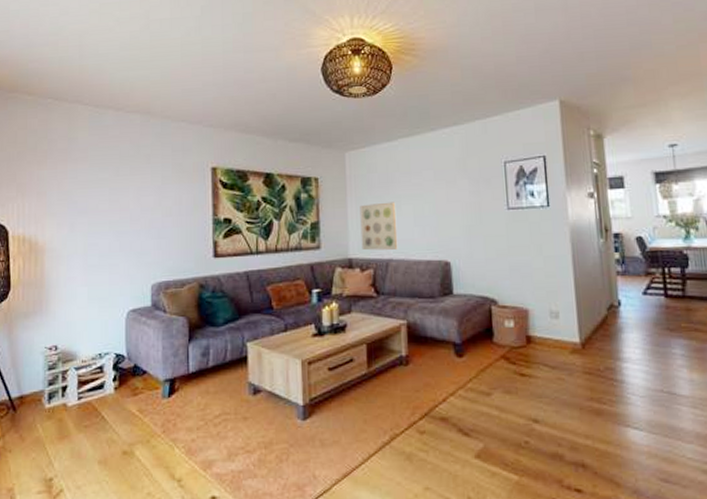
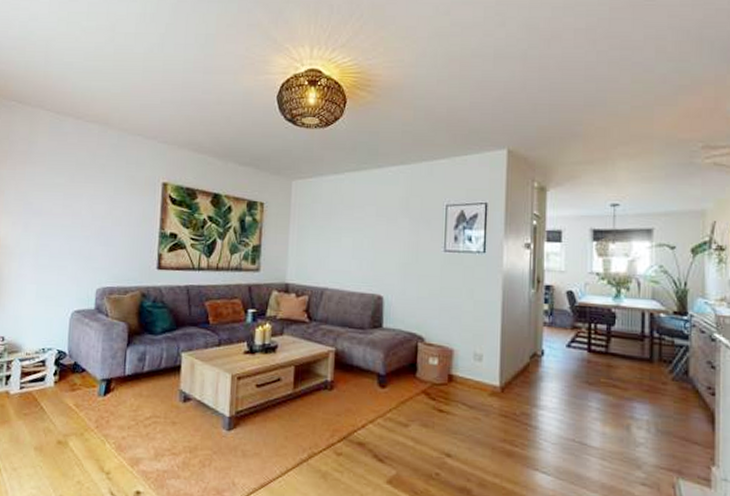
wall art: present [360,202,398,251] -> none [299,233,336,279]

